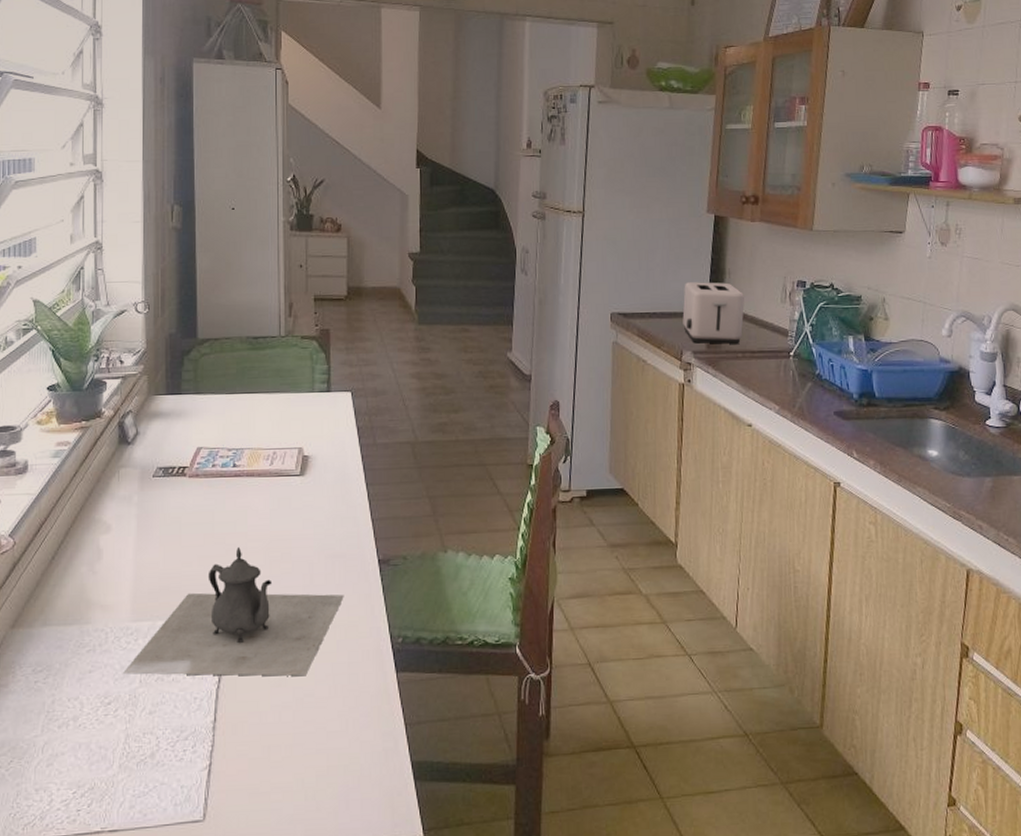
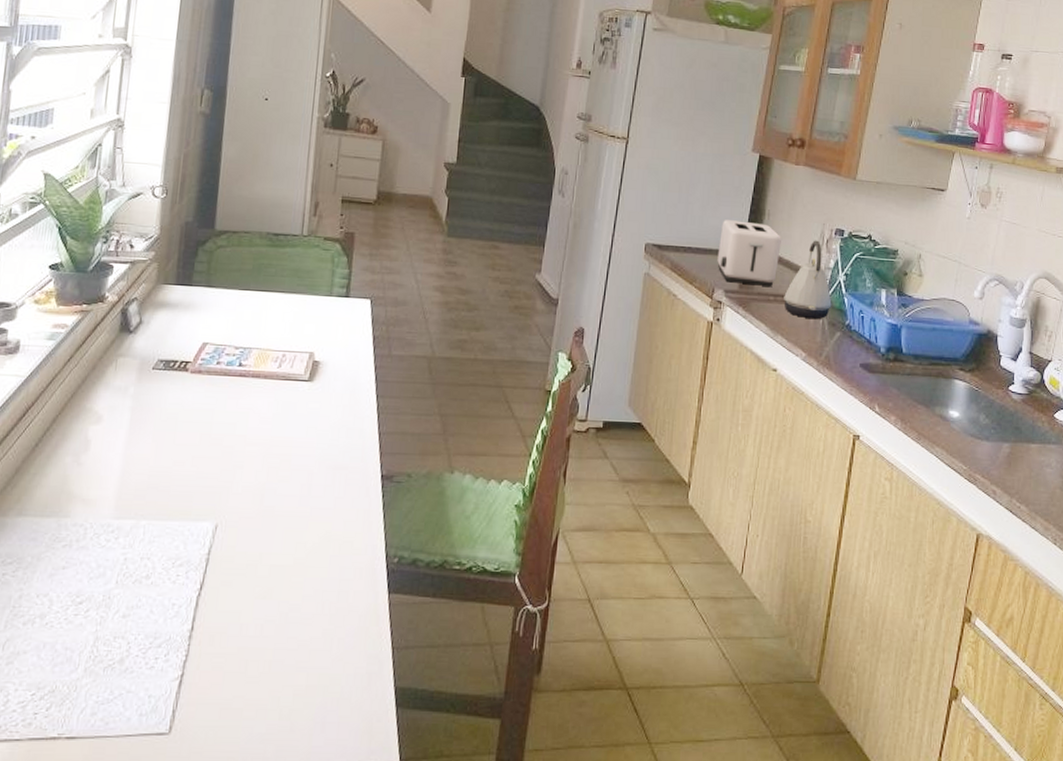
teapot: present [122,547,344,677] -> none [98,450,342,590]
kettle: none [752,294,800,372] -> present [784,240,832,320]

